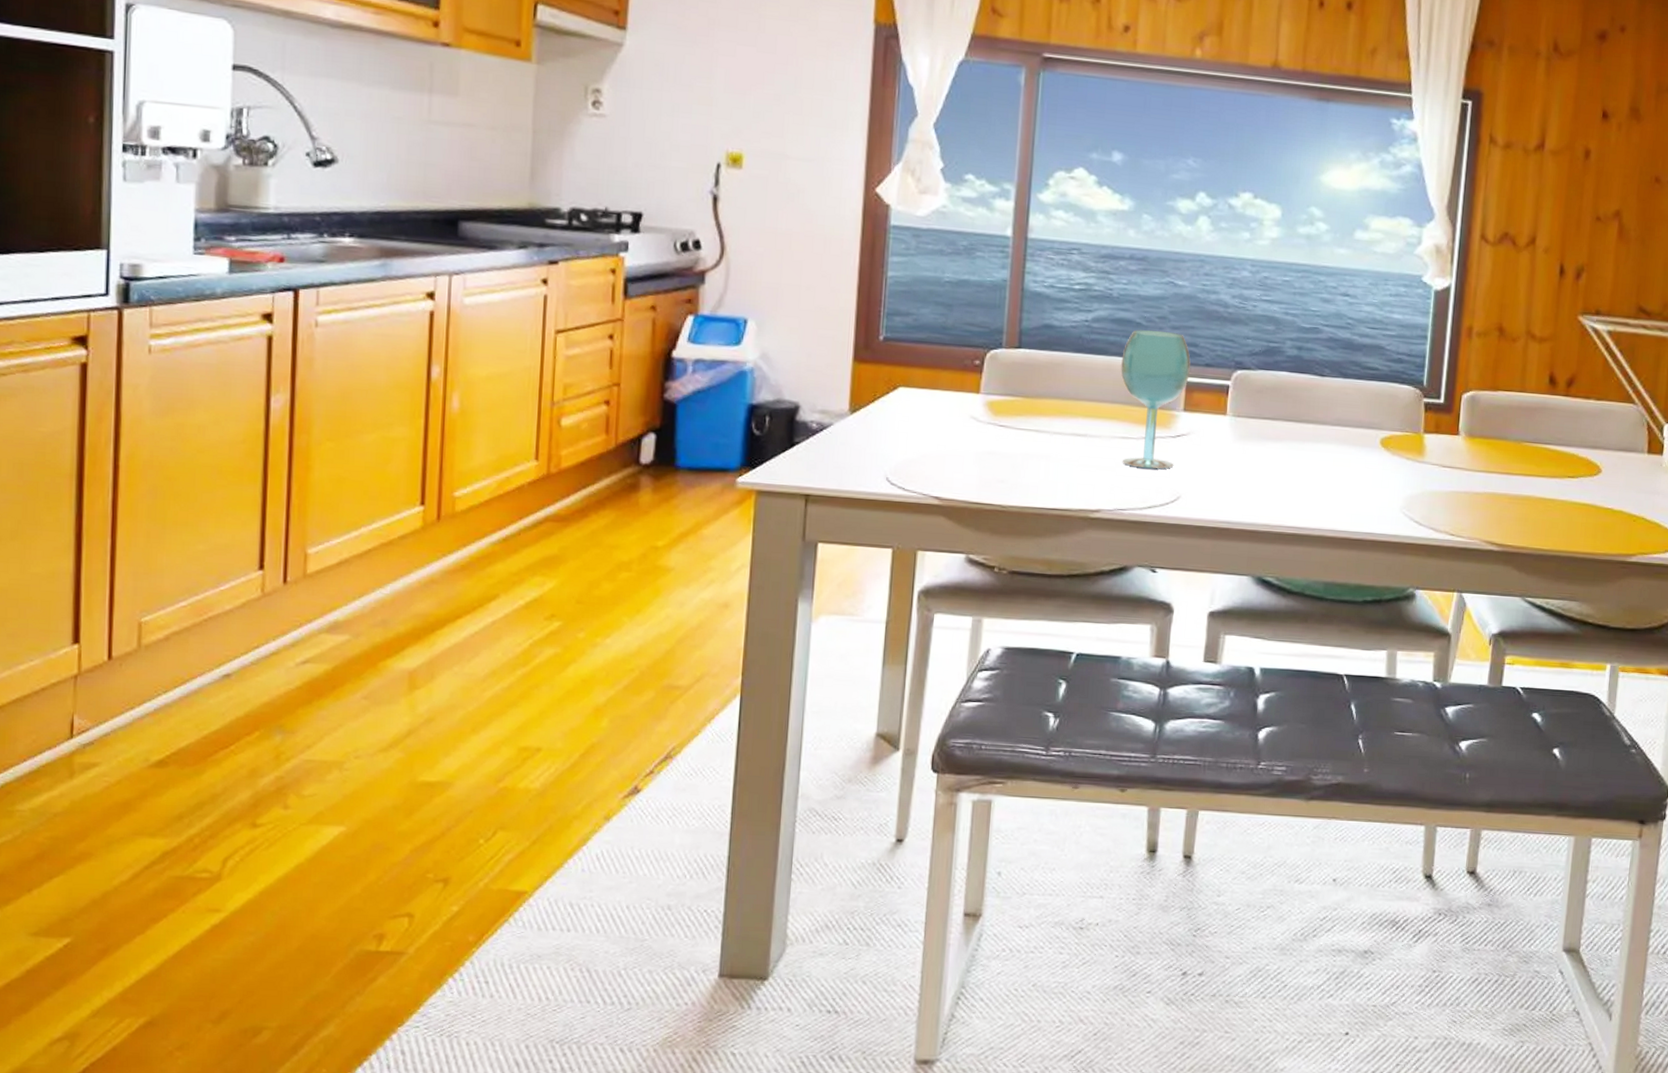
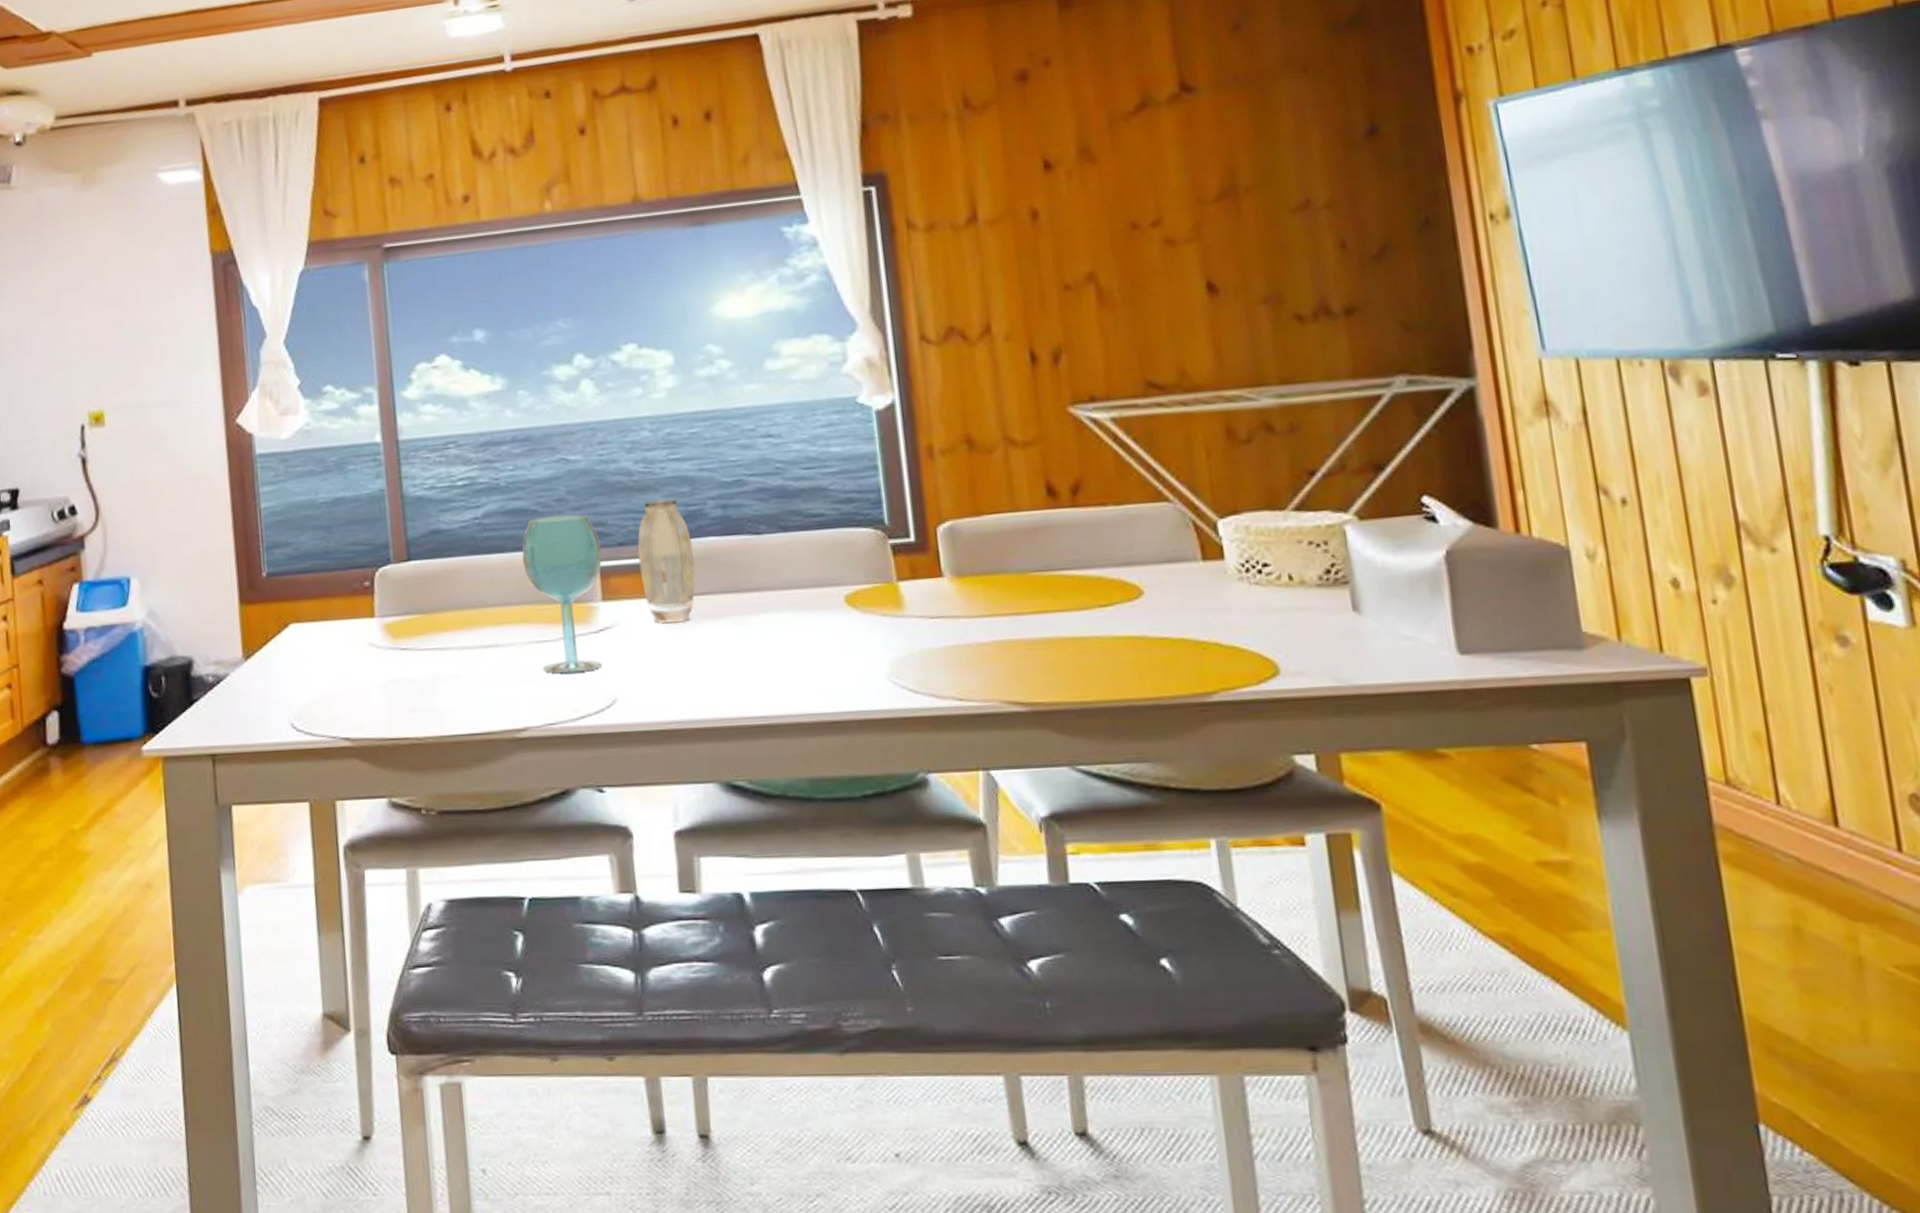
vase: none [1219,332,1268,440] -> present [637,499,695,623]

